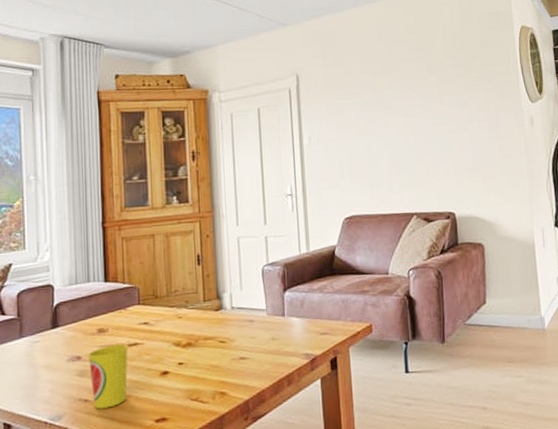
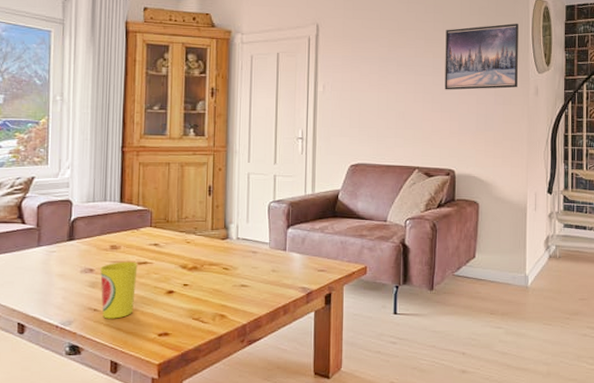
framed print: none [431,53,511,130] -> present [444,23,519,90]

